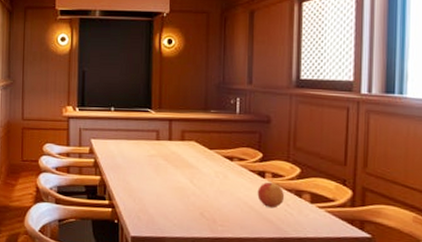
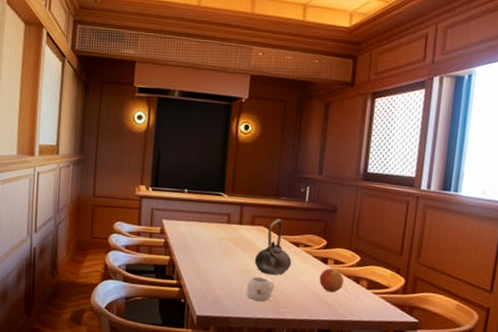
mug: none [180,193,210,219] -> present [246,276,274,301]
teapot: none [187,133,227,191] -> present [254,219,292,275]

